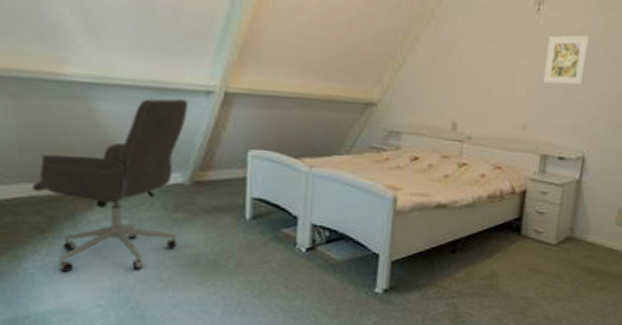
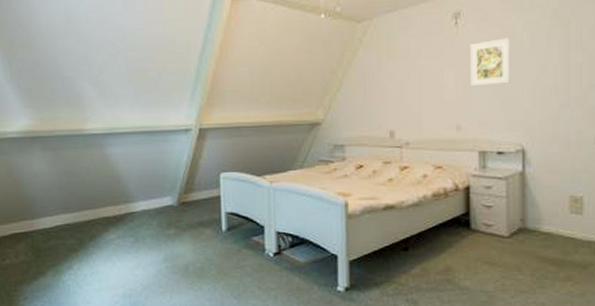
office chair: present [31,98,187,272] -> none [67,138,173,282]

